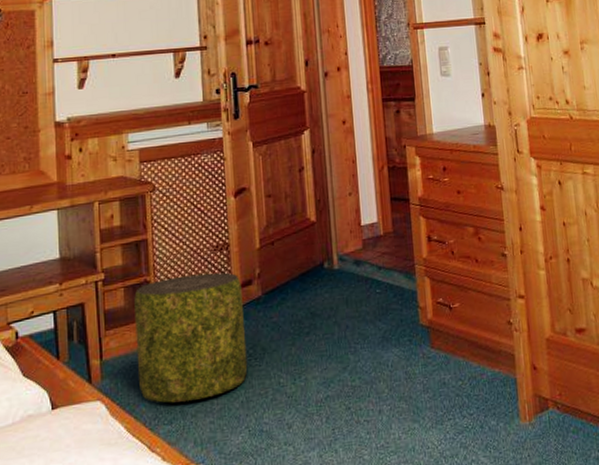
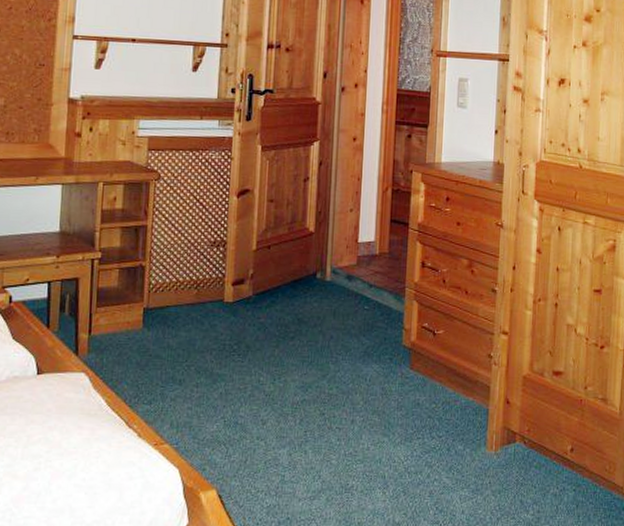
pouf: present [134,272,248,403] -> none [123,265,234,385]

